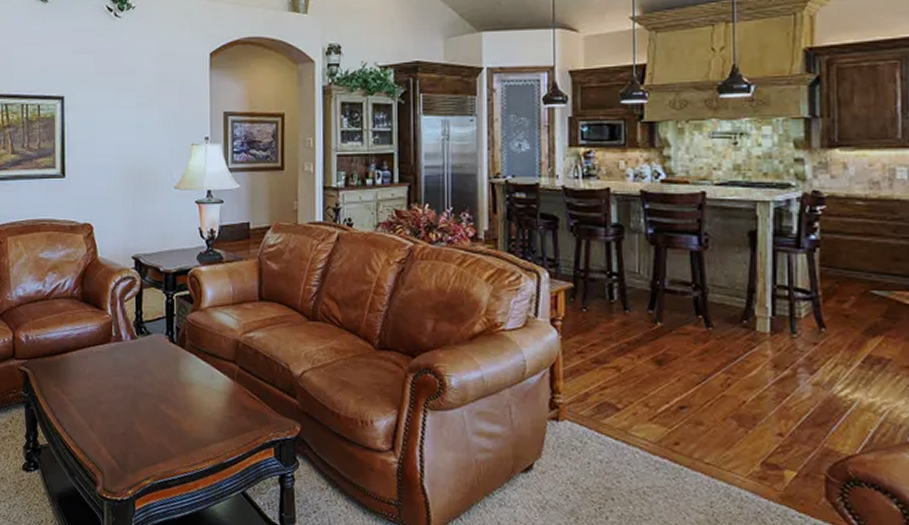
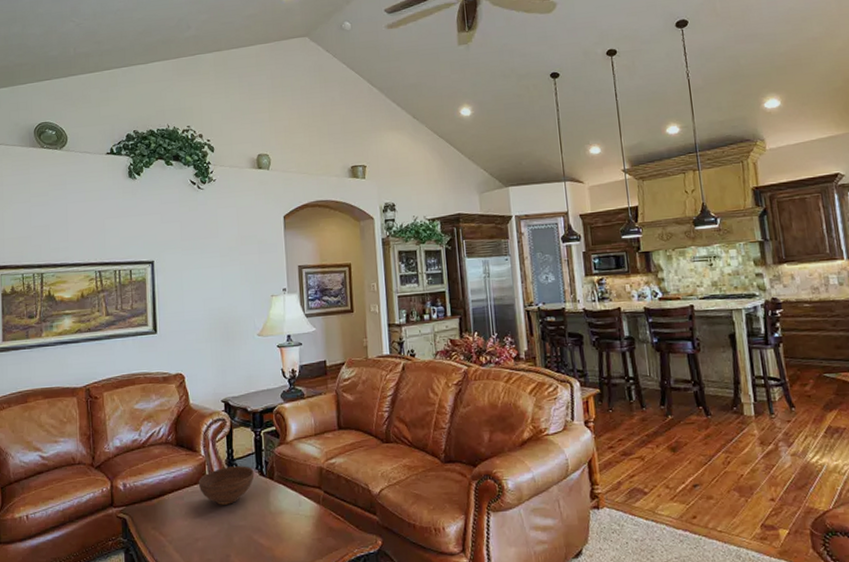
bowl: none [103,329,164,370] -> present [198,466,255,505]

